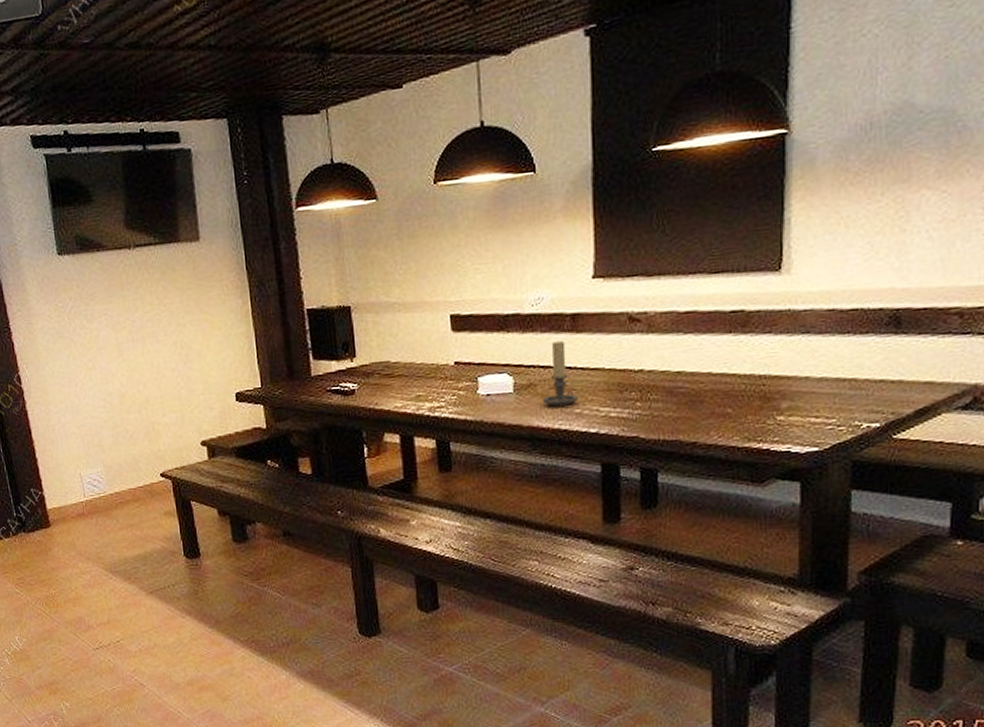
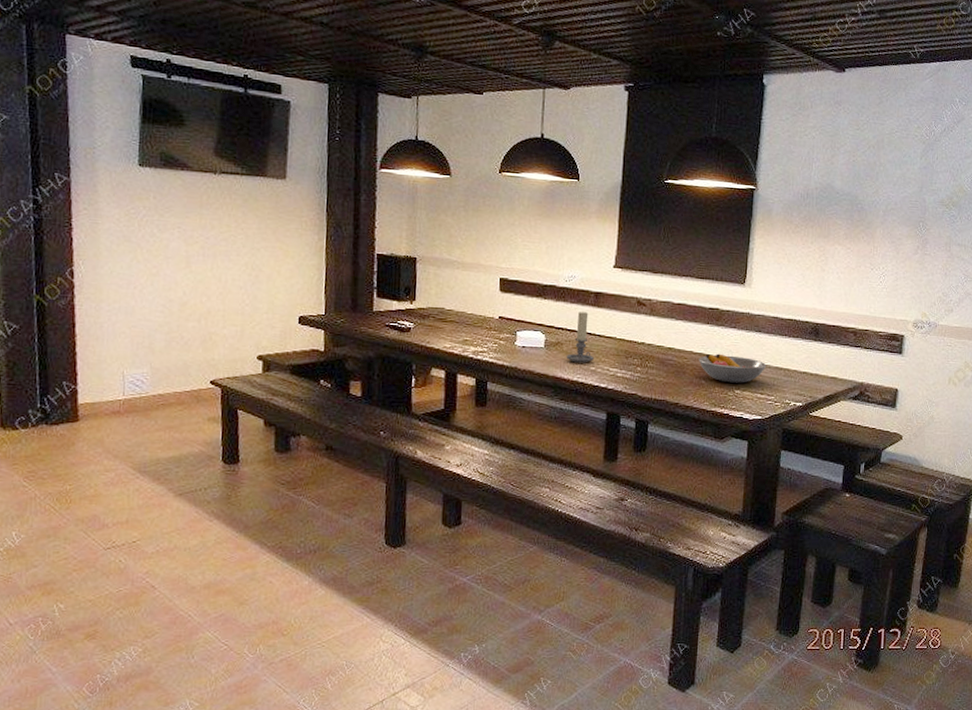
fruit bowl: none [720,370,822,408] -> present [698,353,767,383]

